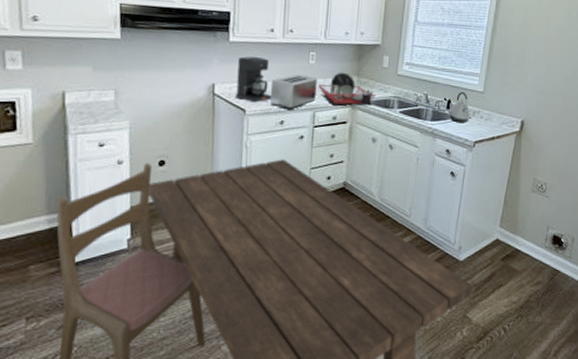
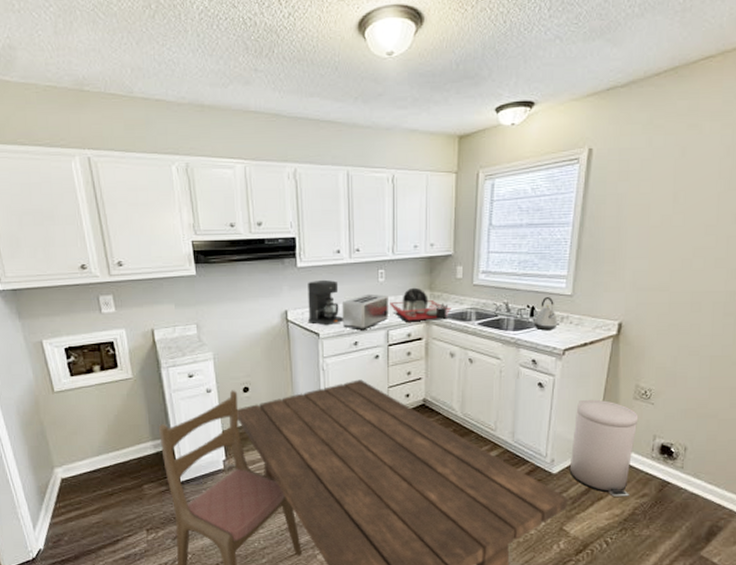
pedal bin: none [474,190,535,285] -> present [569,399,639,498]

